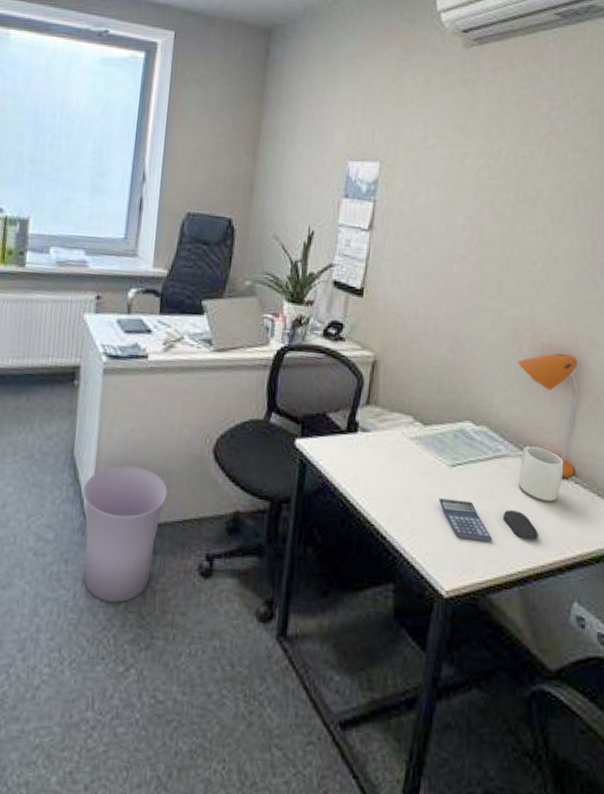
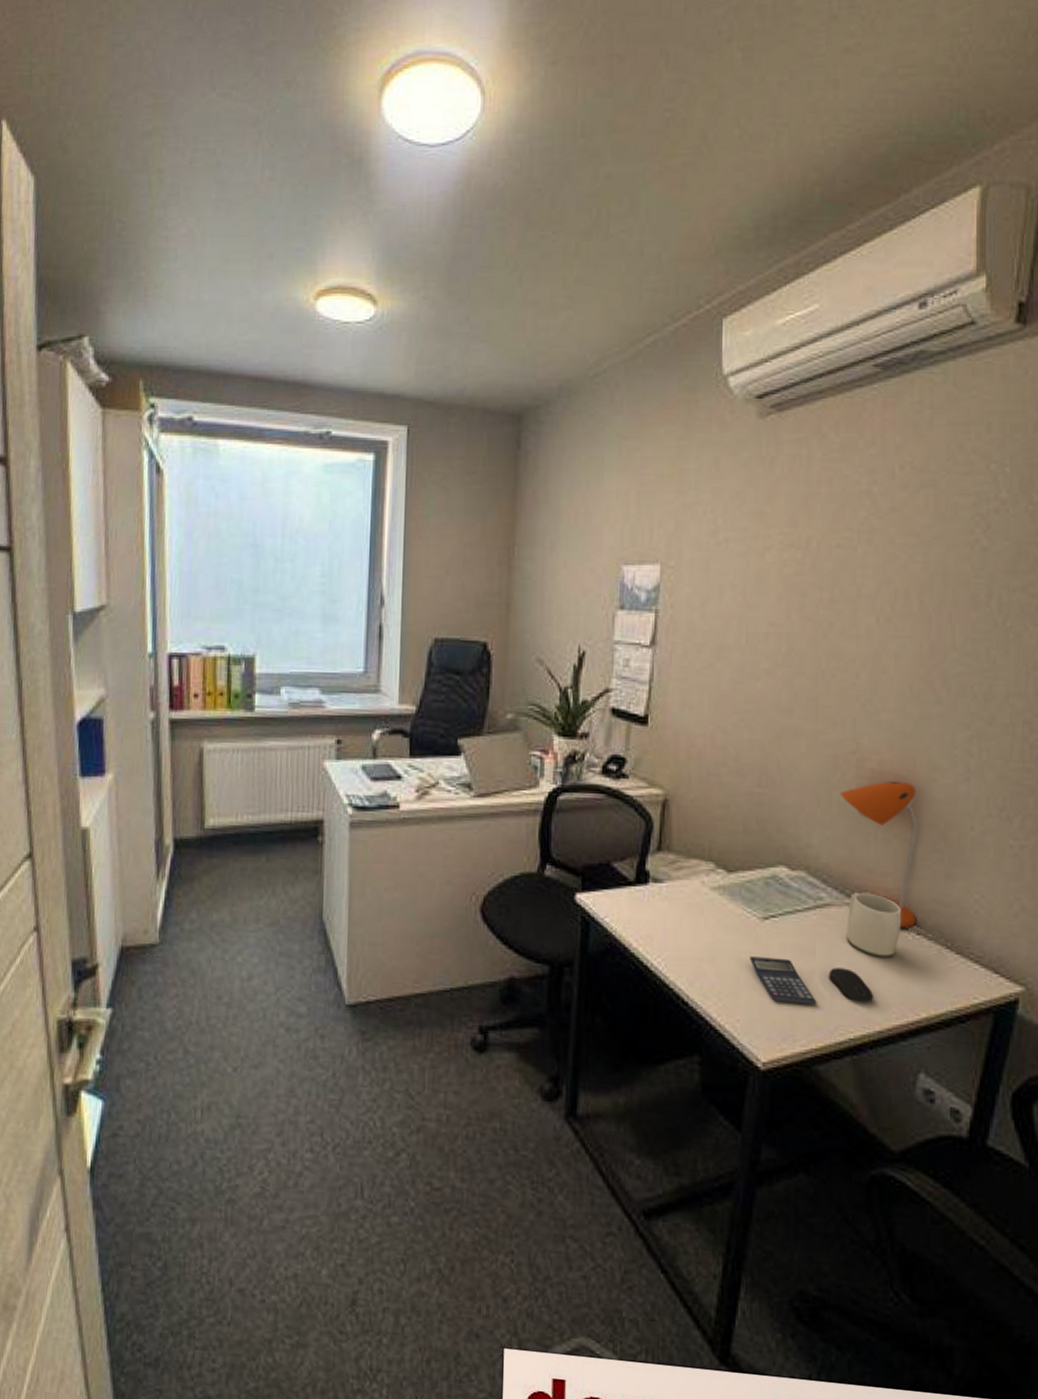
waste bin: present [82,465,168,603] -> none [335,930,431,1081]

